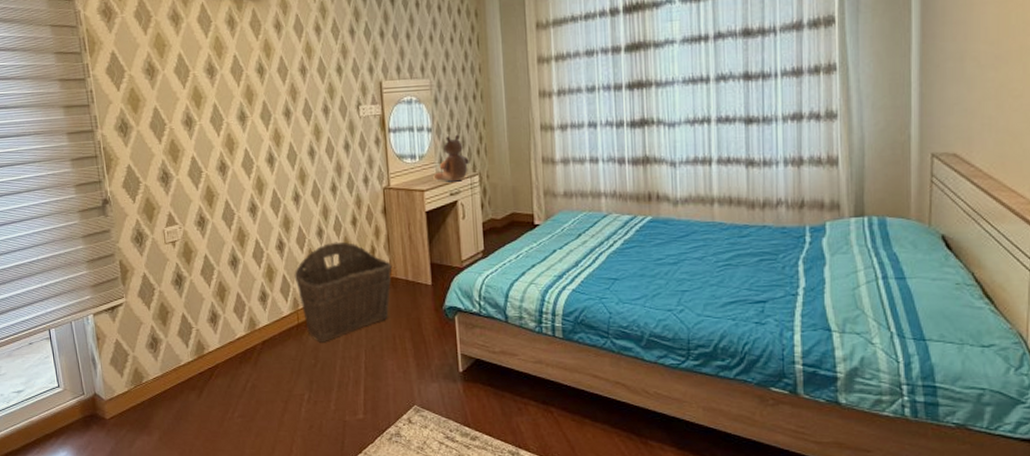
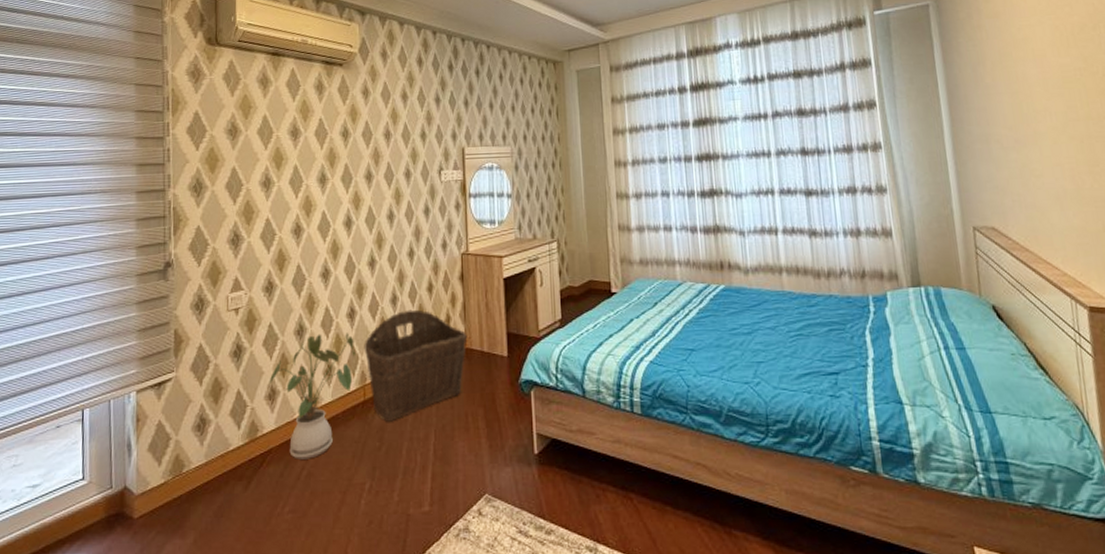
house plant: none [210,263,287,374] -> present [269,333,356,459]
teddy bear: present [433,134,471,182] -> none [512,200,549,248]

